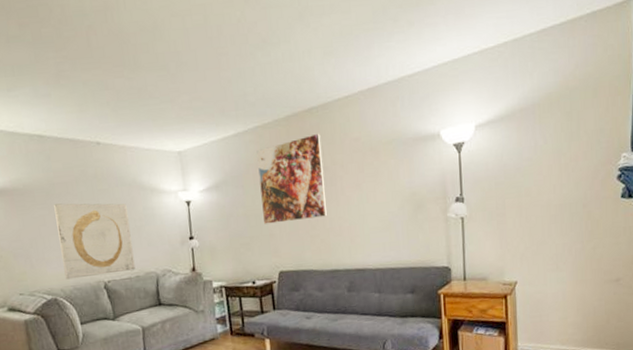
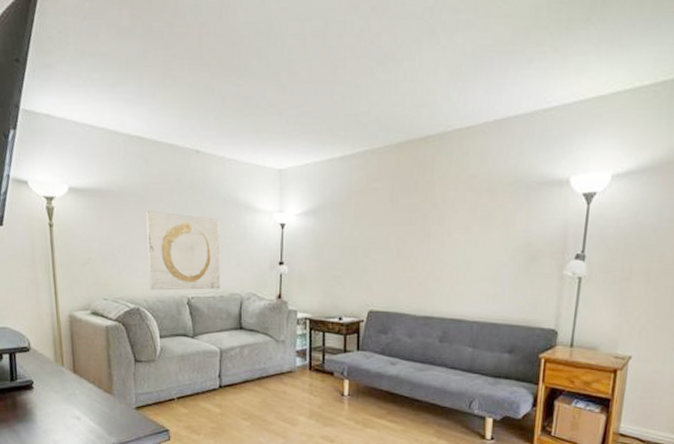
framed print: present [256,133,328,224] -> none [360,165,434,259]

